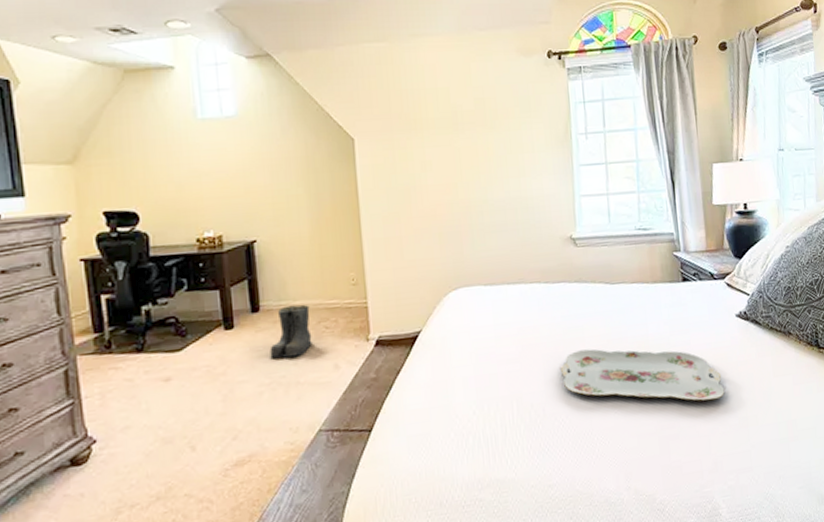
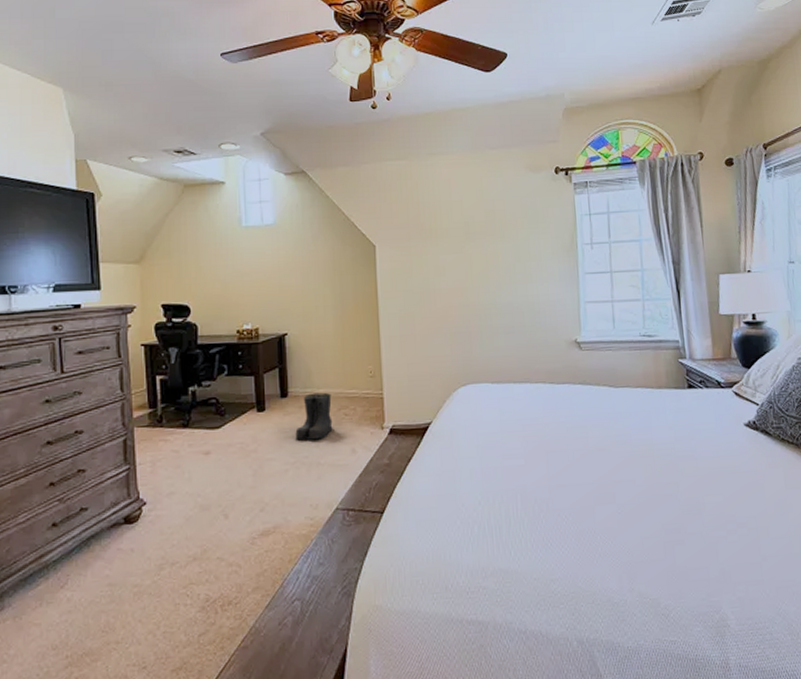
serving tray: present [560,349,725,401] -> none [563,449,733,509]

